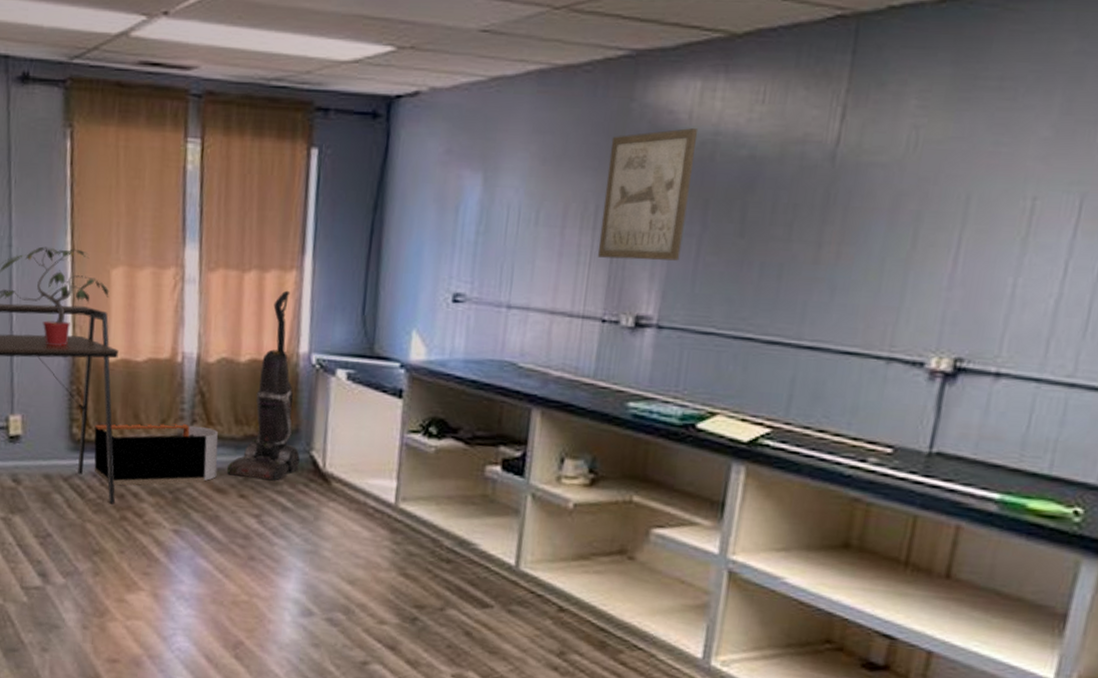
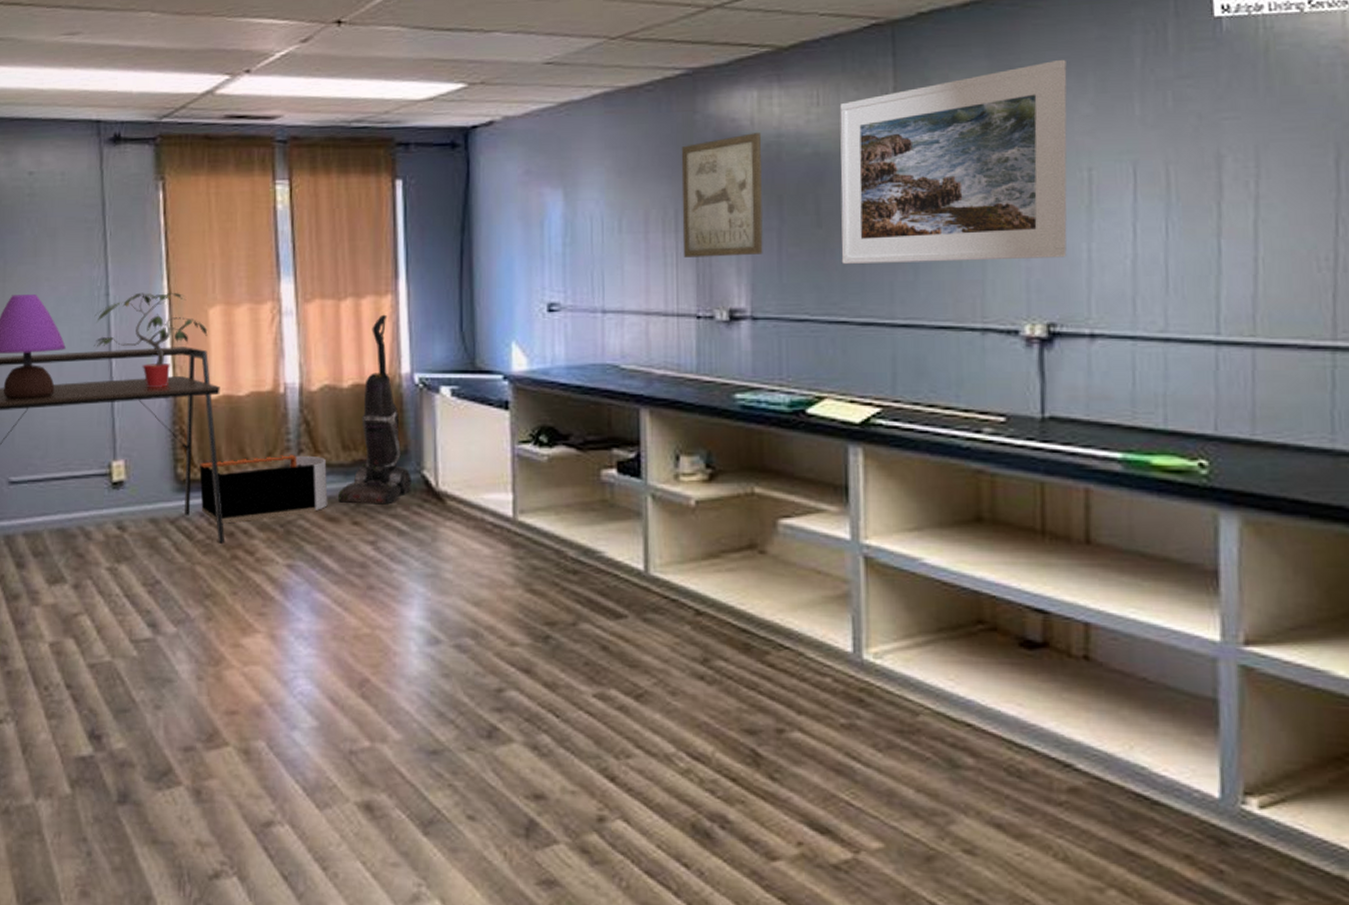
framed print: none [758,72,1037,291] -> present [839,59,1067,264]

